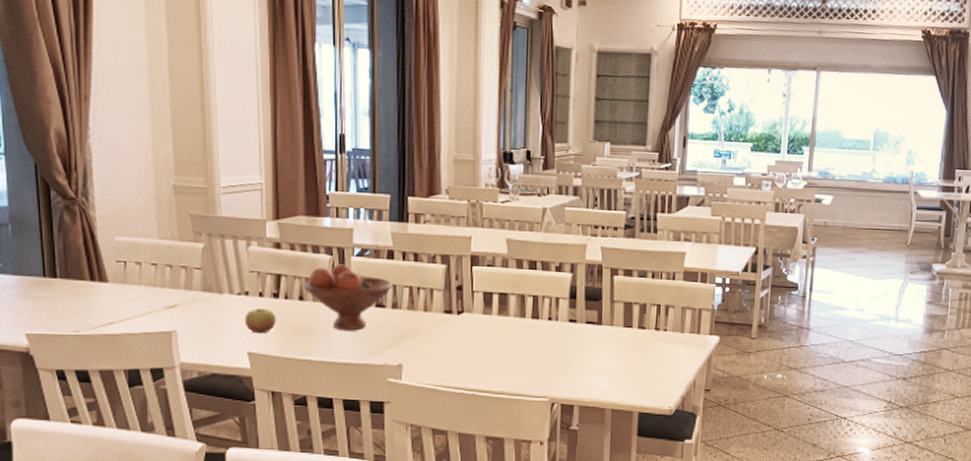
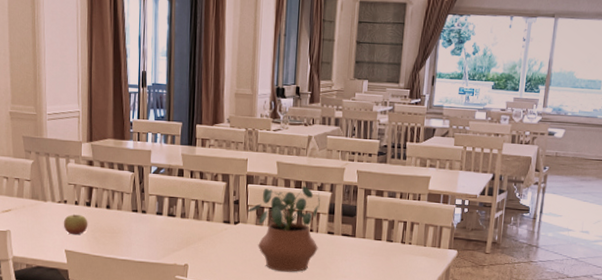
fruit bowl: present [304,264,394,331] -> none [110,180,183,235]
potted plant: none [473,266,559,369] -> present [247,185,320,272]

